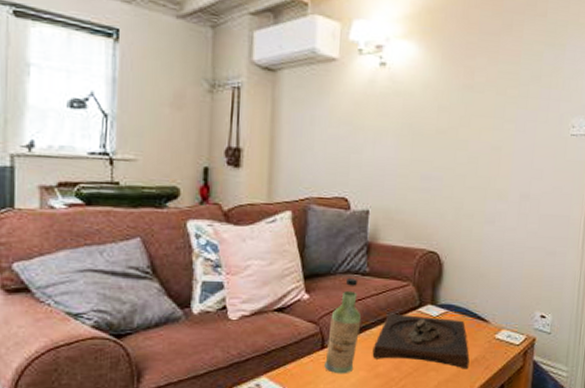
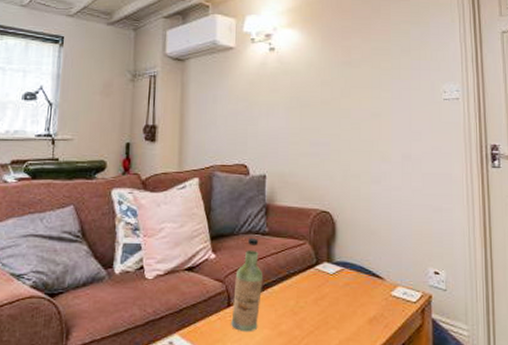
wooden tray: present [372,313,470,369] -> none [275,271,368,328]

